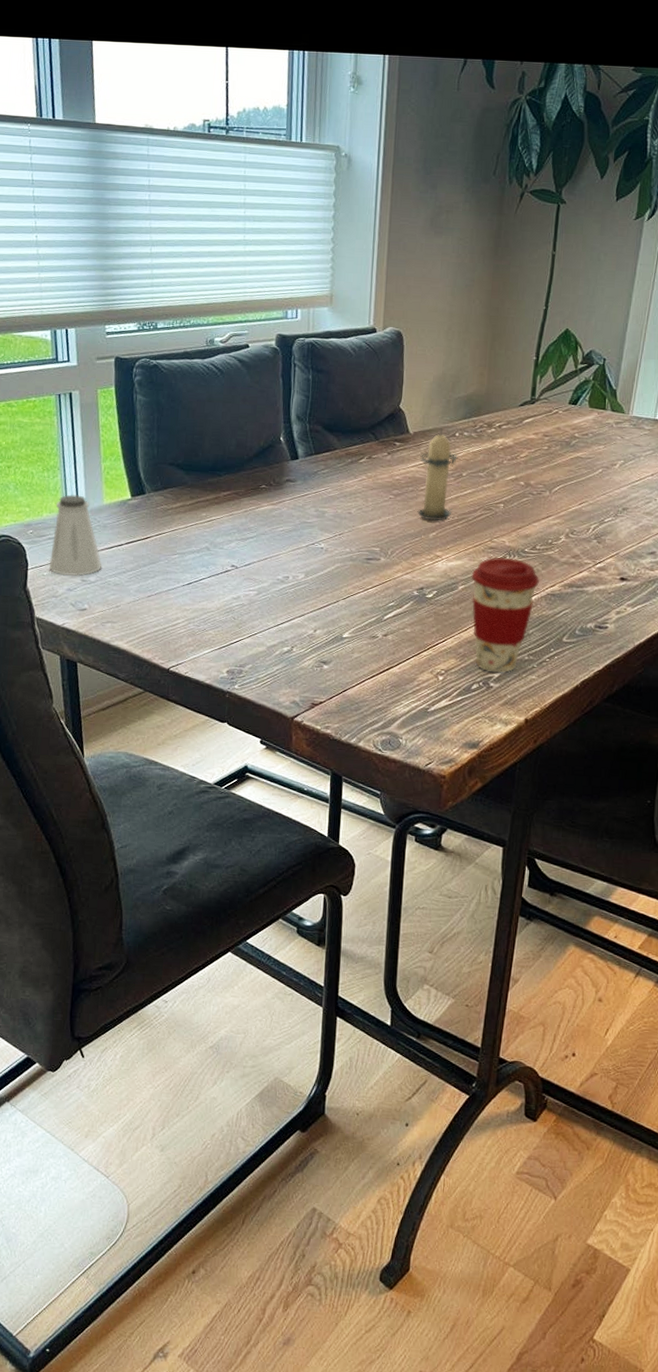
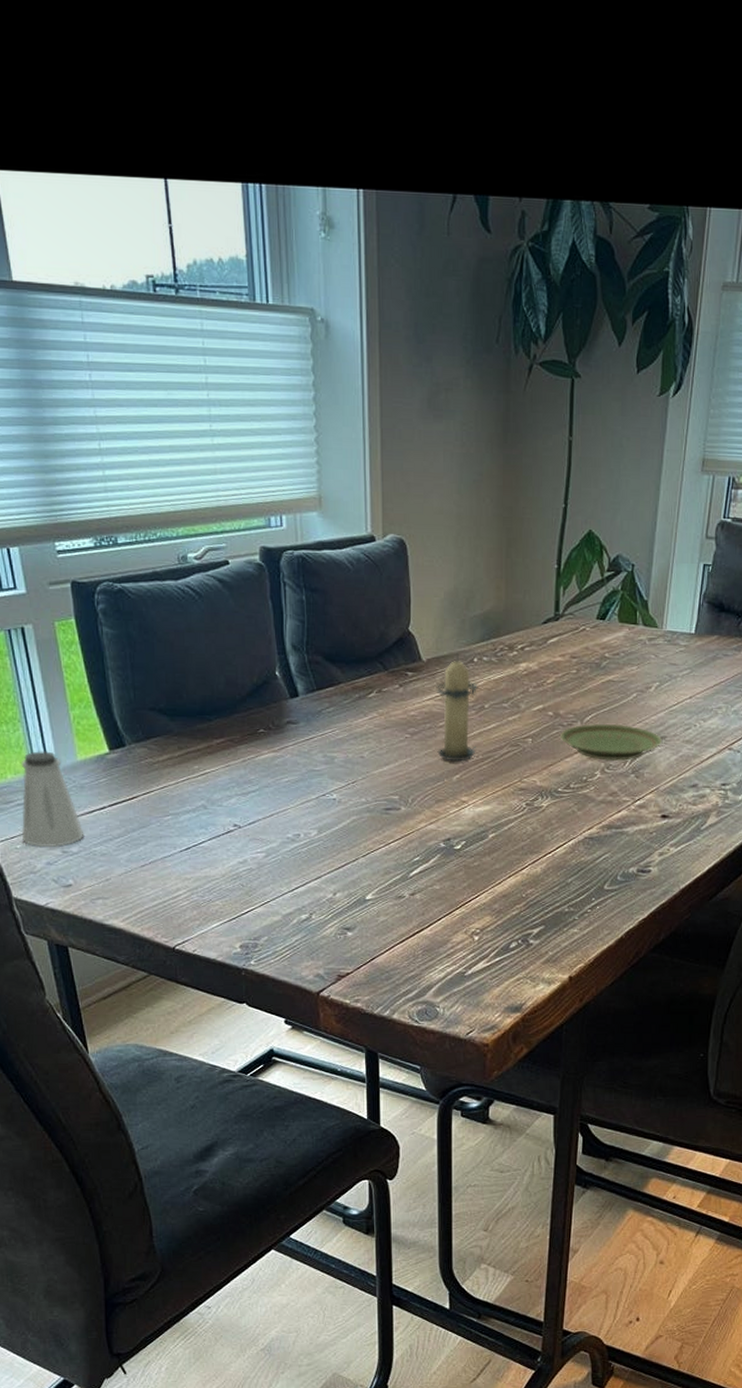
coffee cup: present [471,557,539,673] -> none [501,799,575,928]
plate: none [530,493,624,528] -> present [560,723,662,761]

